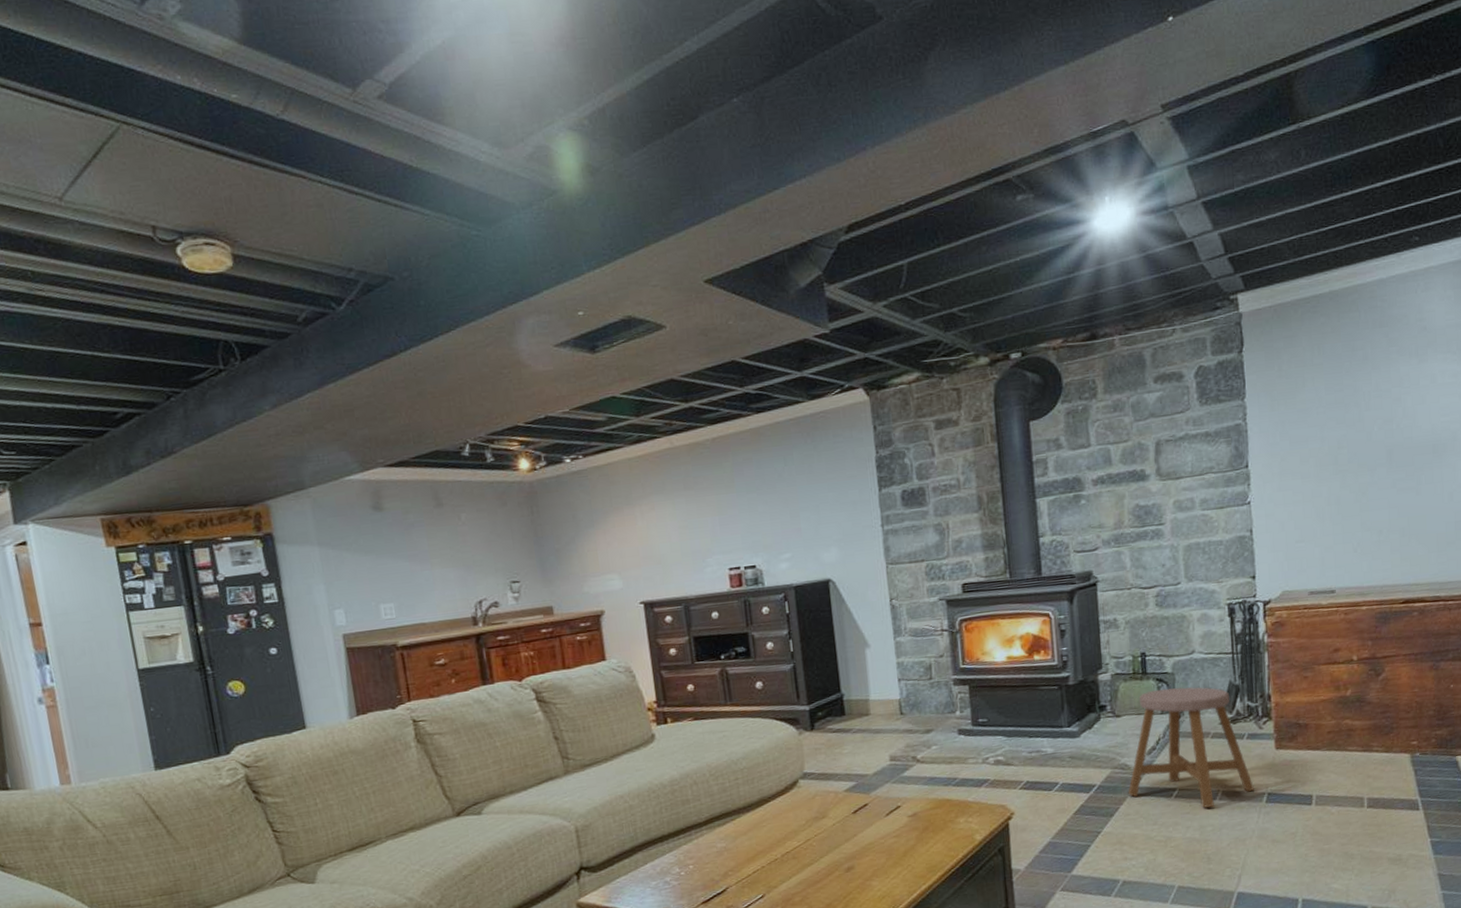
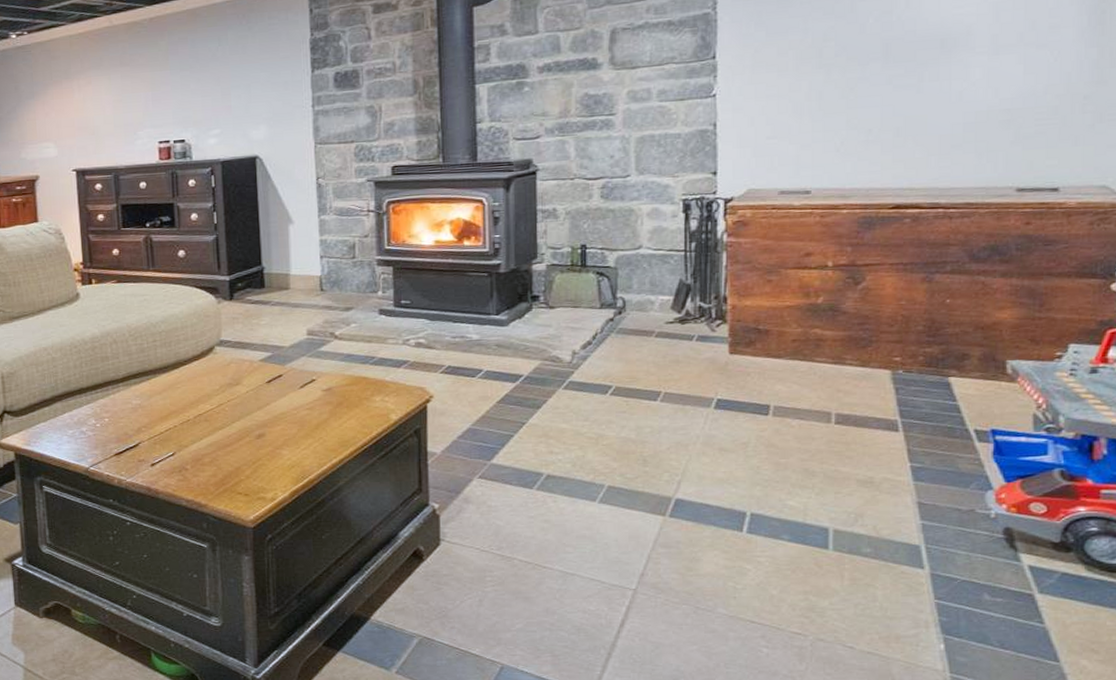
stool: present [1128,686,1255,808] -> none [558,282,703,408]

